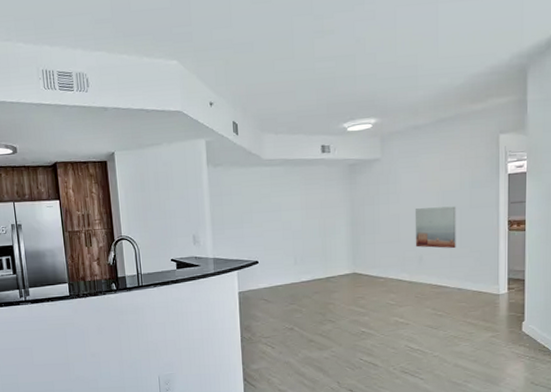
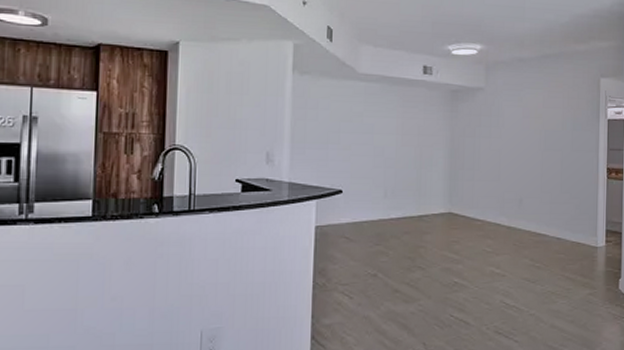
wall art: present [414,206,456,249] -> none [515,146,558,194]

